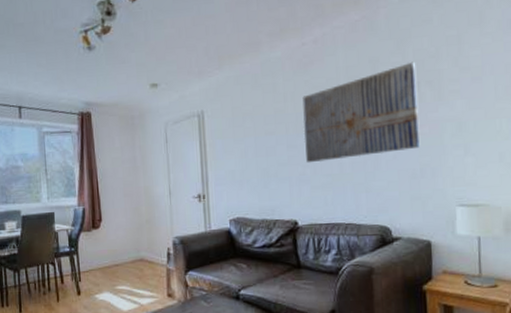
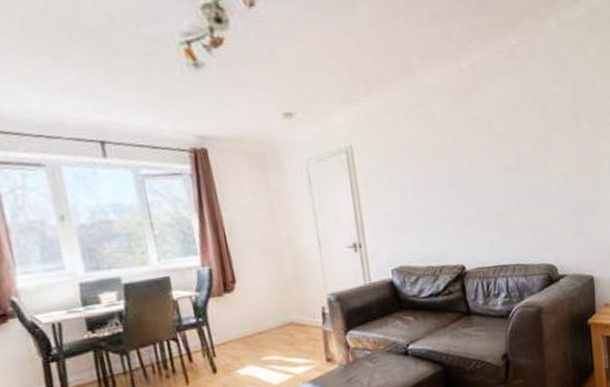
wall art: present [302,61,420,163] -> none [462,92,581,203]

